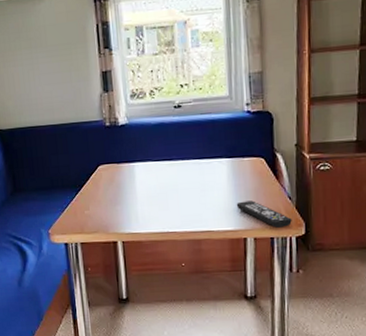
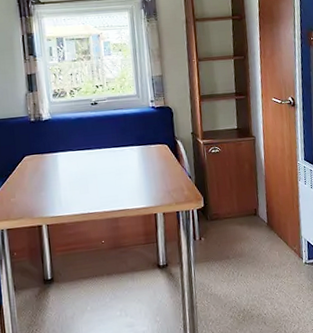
remote control: present [236,200,292,228] -> none [146,181,193,203]

